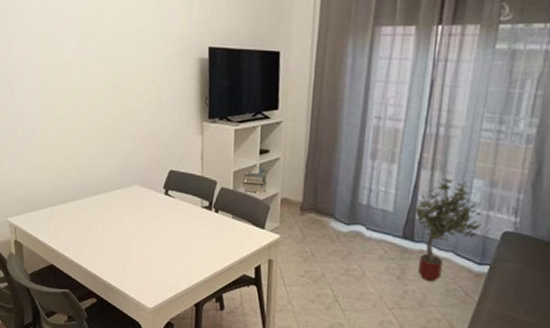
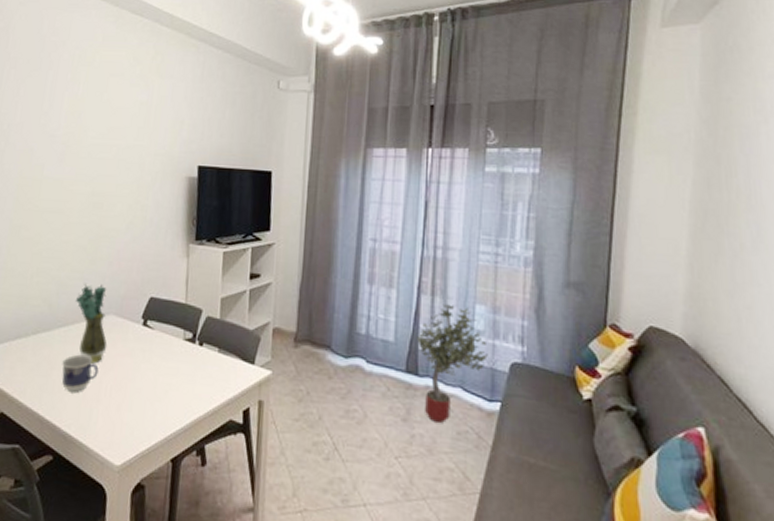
cup: none [98,218,129,249] -> present [61,354,99,392]
vase: none [105,157,135,226] -> present [76,283,108,364]
books: present [243,167,267,194] -> none [231,293,258,323]

